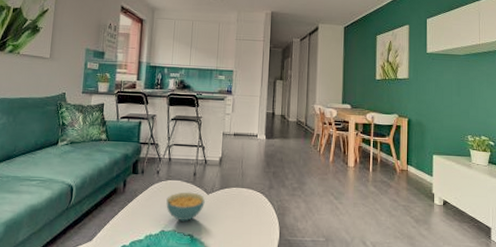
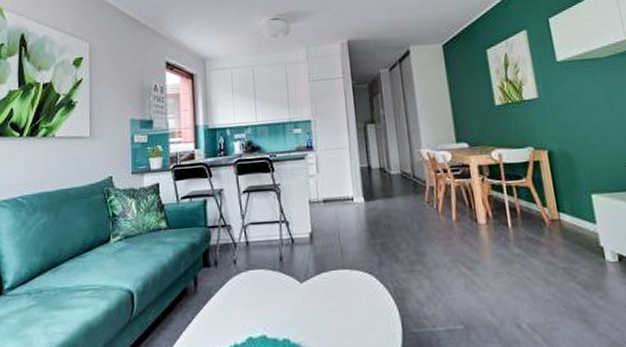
cereal bowl: present [166,192,205,222] -> none [250,282,299,323]

